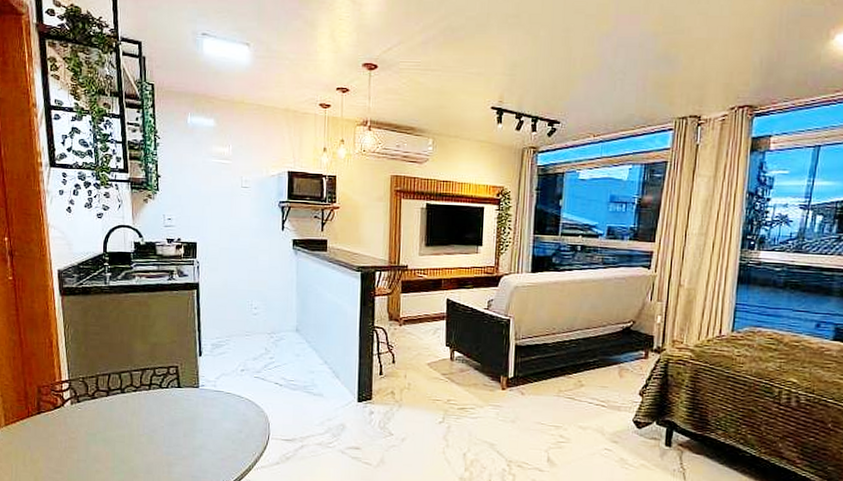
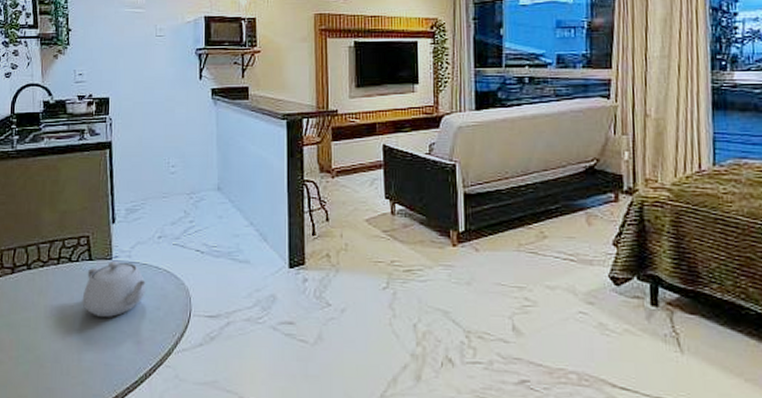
teapot: none [171,388,229,437] -> present [82,260,146,317]

